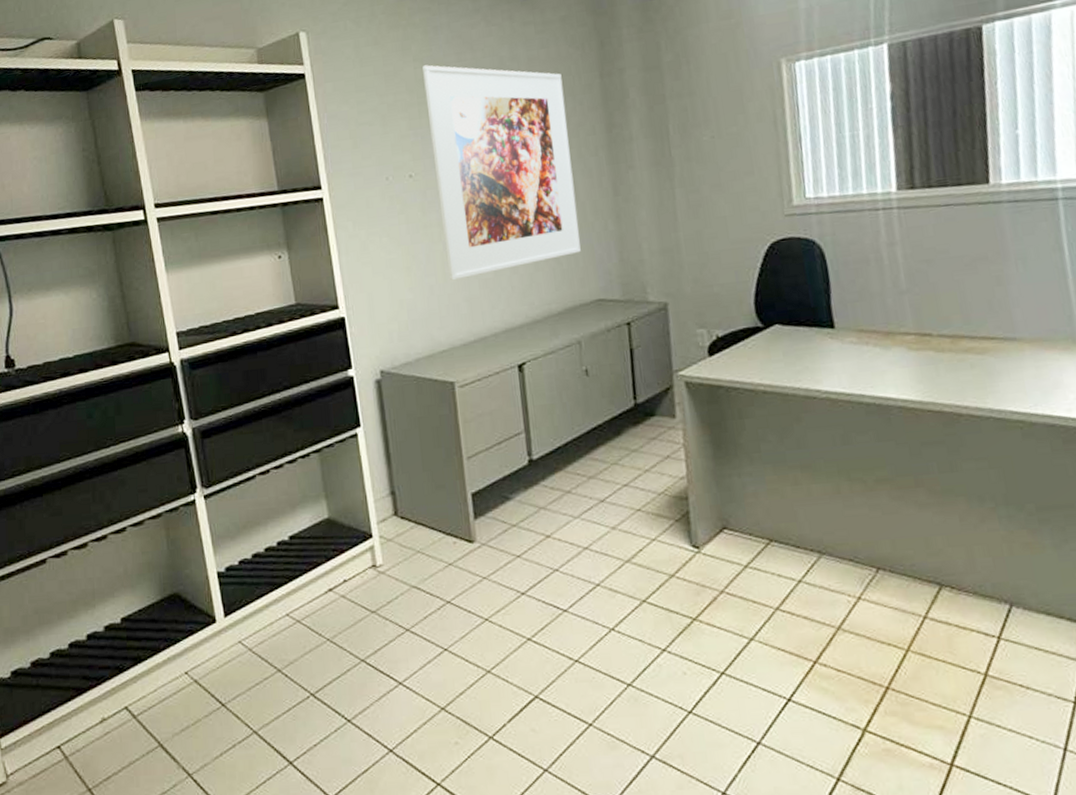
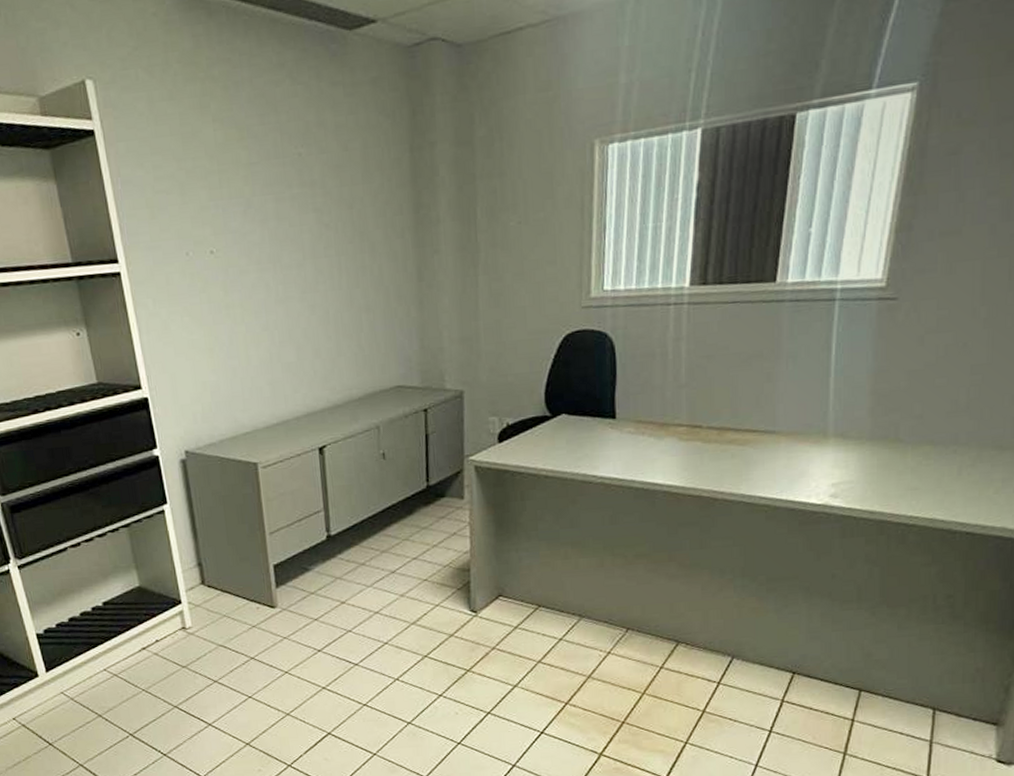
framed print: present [422,65,581,281] -> none [223,127,383,364]

